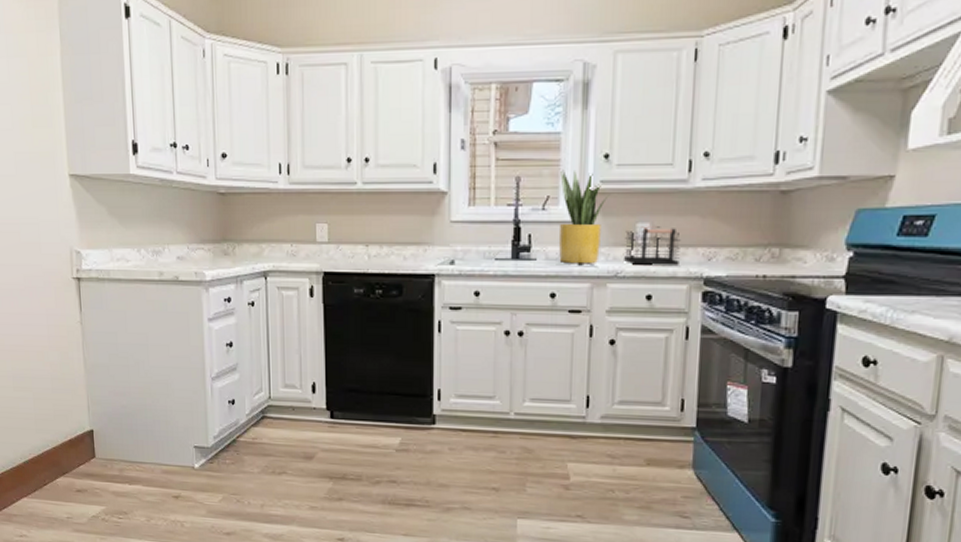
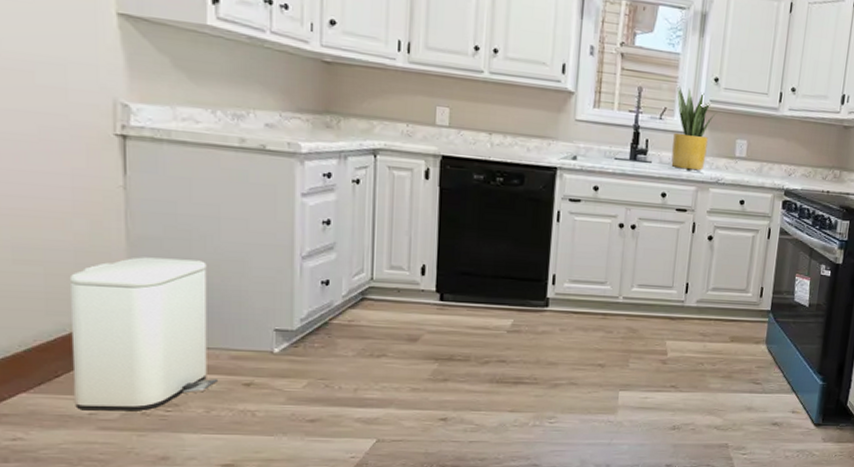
pedal bin: none [49,382,155,517] -> present [69,257,219,411]
dish rack: present [623,226,681,265] -> none [723,142,769,178]

